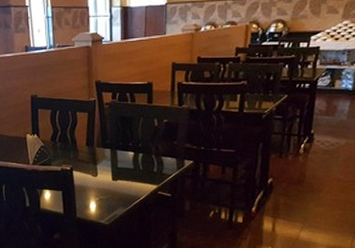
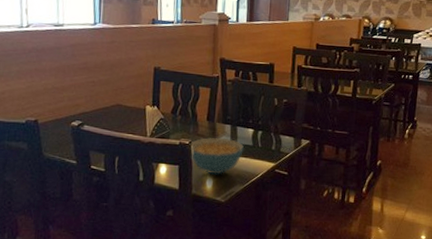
cereal bowl: none [71,163,125,199] -> present [189,137,244,175]

